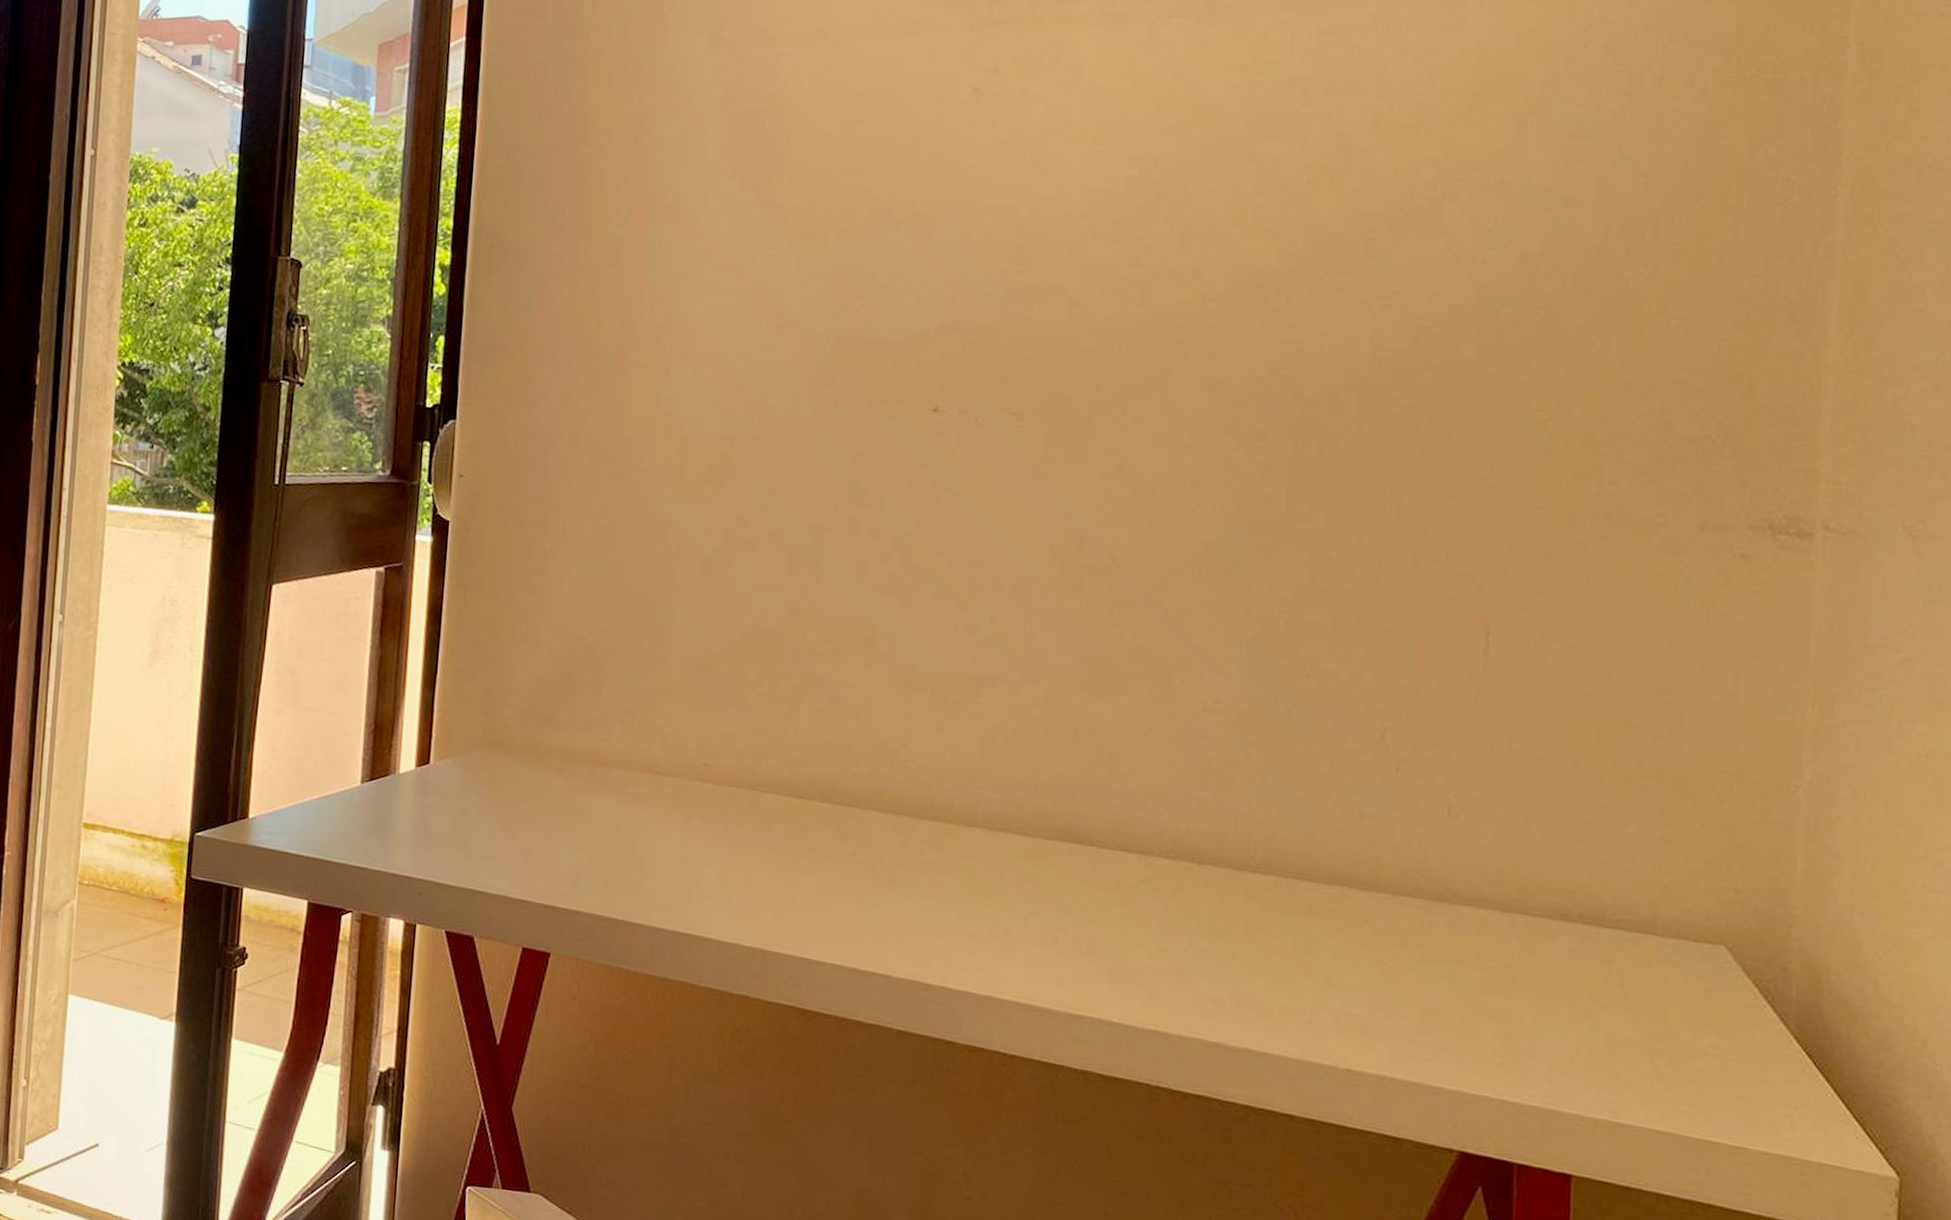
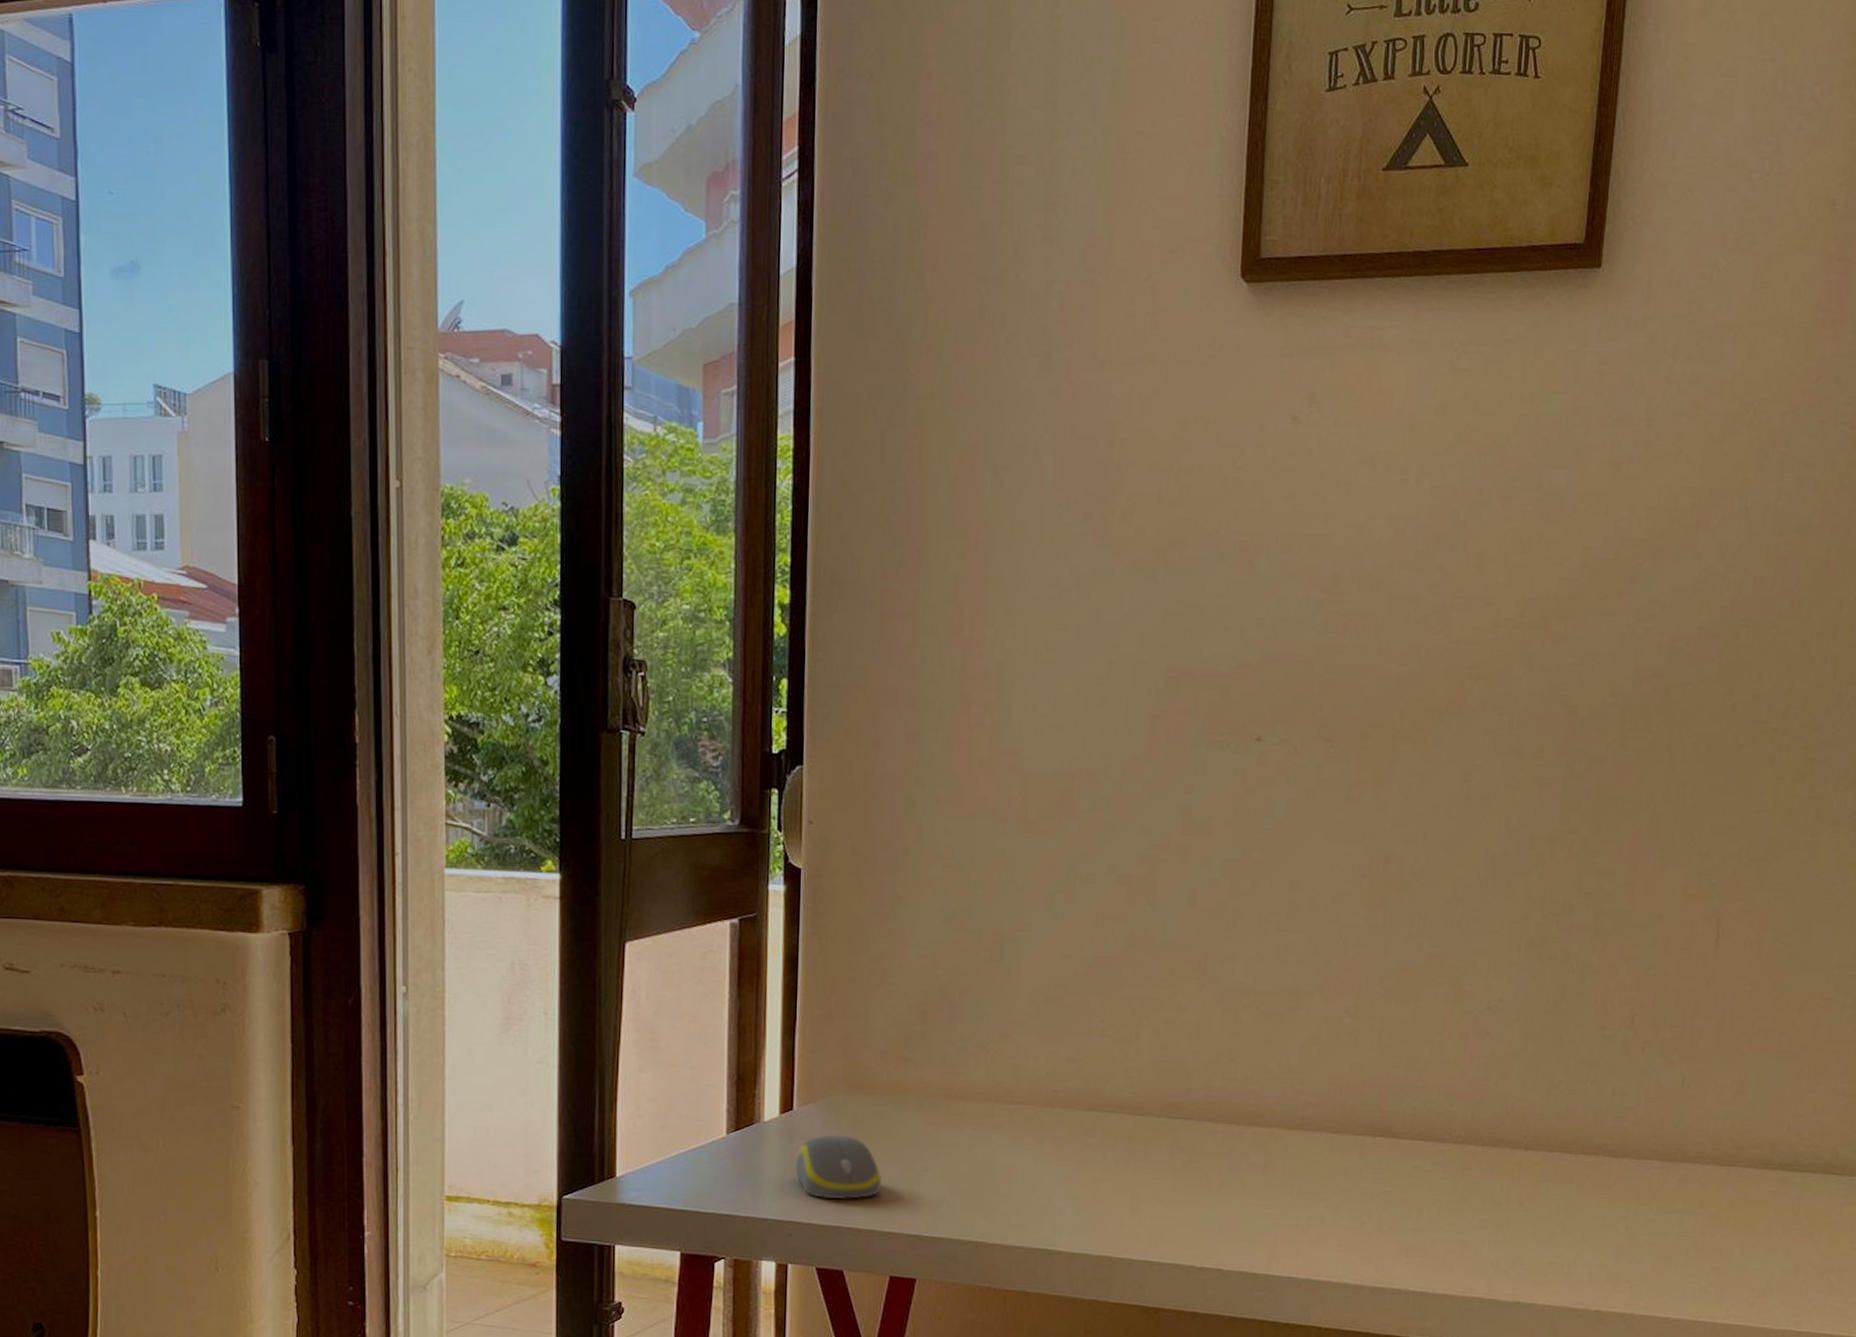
computer mouse: none [428,792,518,863] -> present [794,1135,882,1200]

